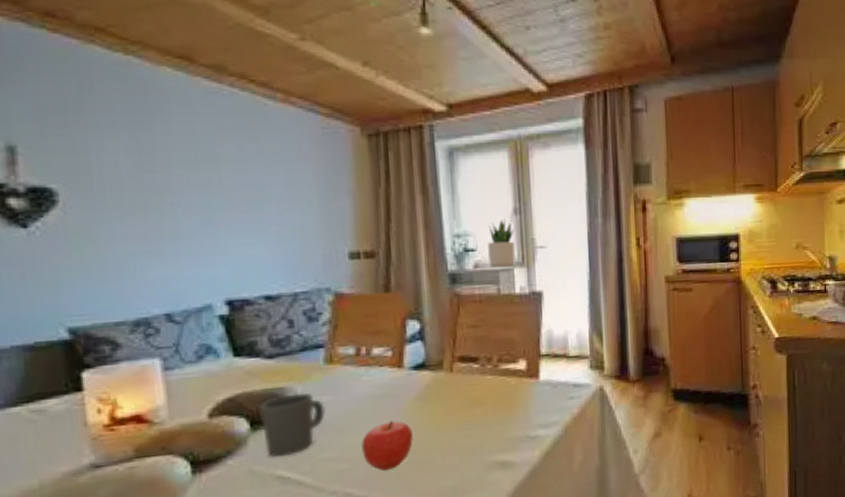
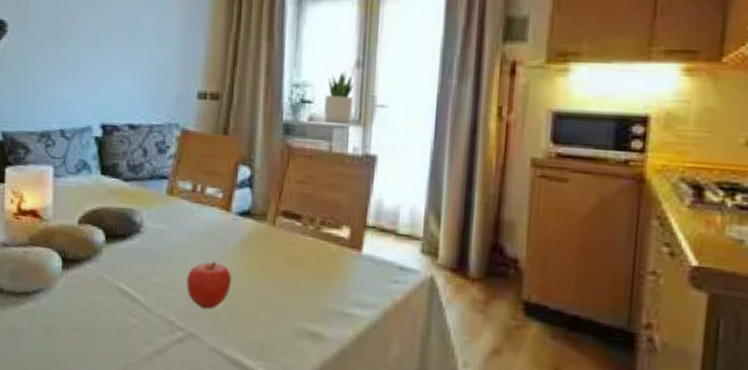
mug: present [259,392,325,457] -> none [113,216,162,272]

